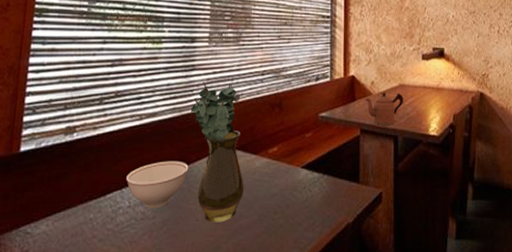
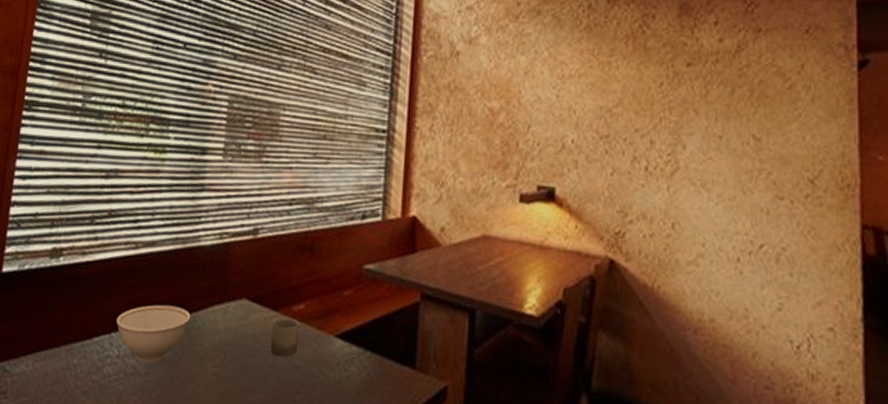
vase: present [190,82,244,223] -> none [196,208,259,394]
cup: none [253,159,274,188] -> present [270,318,299,358]
coffeepot: present [365,92,404,125] -> none [430,244,488,293]

